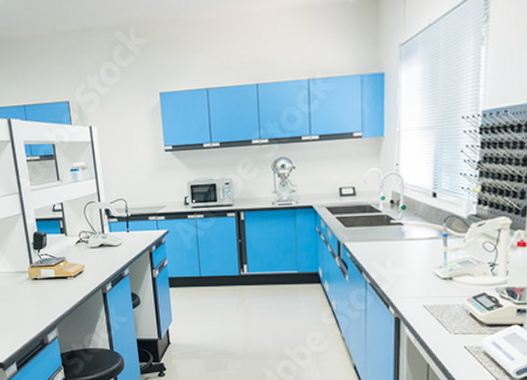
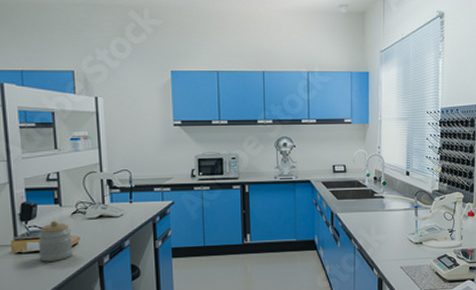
jar: none [48,249,80,288] -> present [37,220,73,262]

